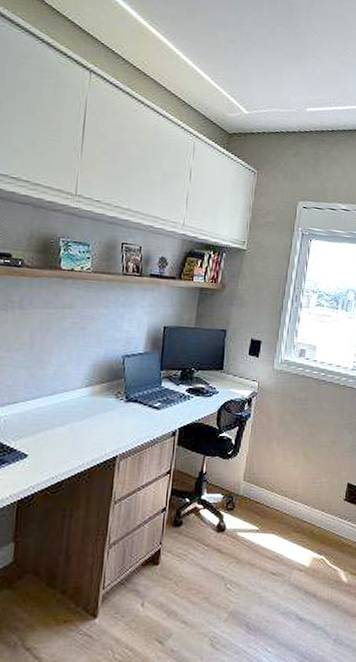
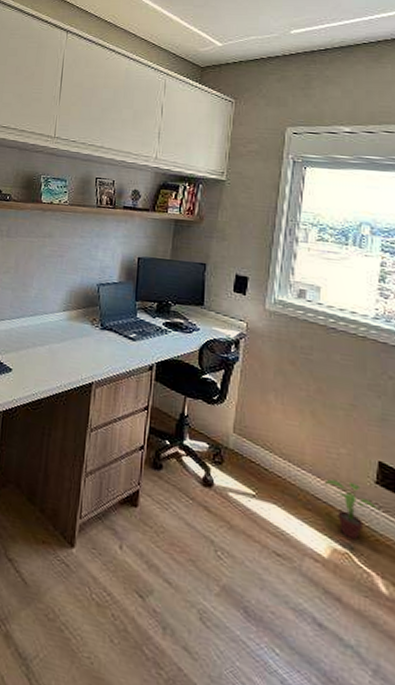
potted plant: none [309,503,345,548] -> present [324,479,379,540]

